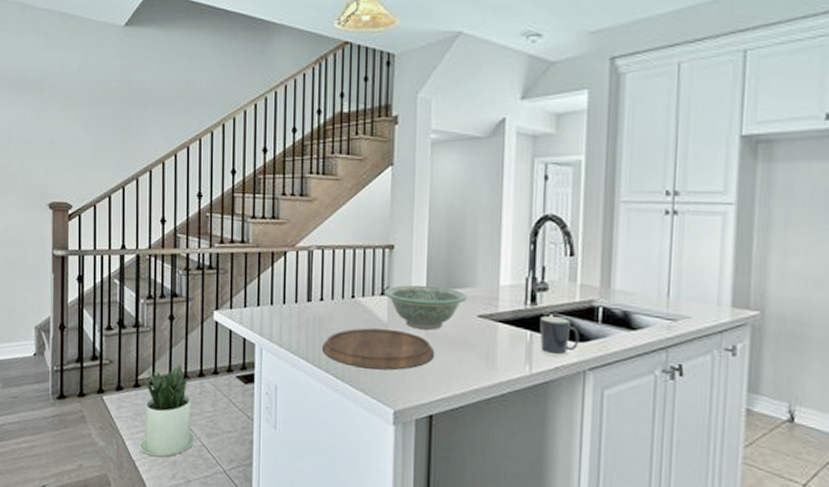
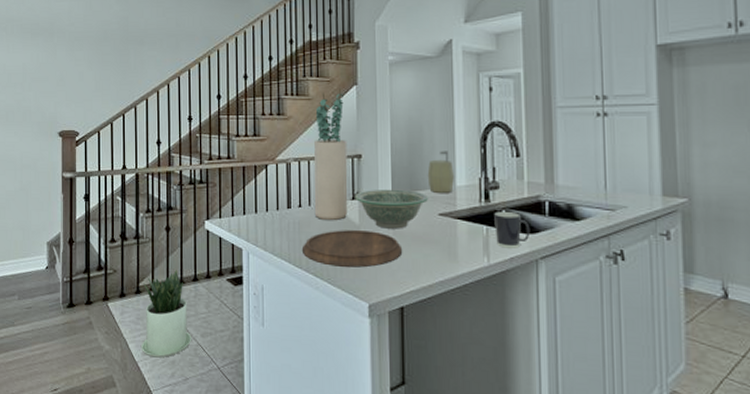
vase: none [337,167,378,317] -> present [314,87,348,220]
soap dispenser: none [467,245,498,293] -> present [427,151,454,193]

